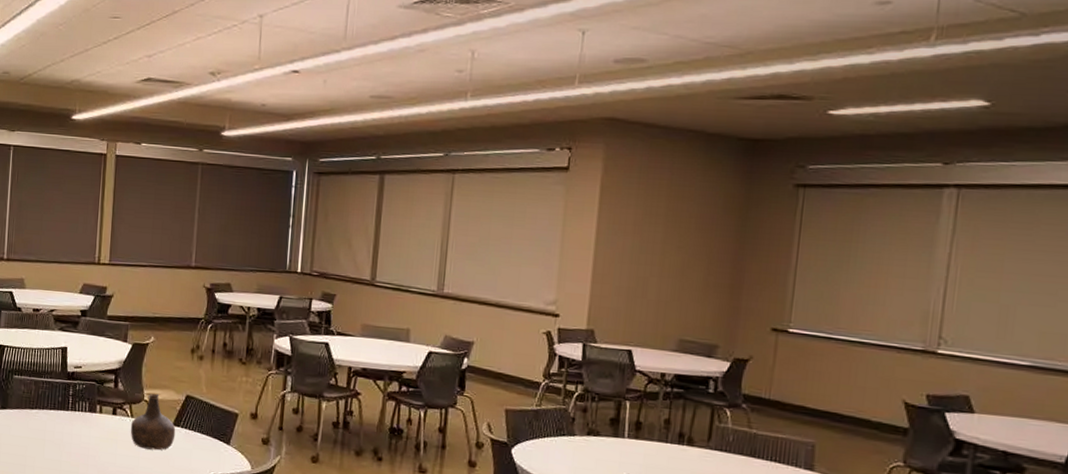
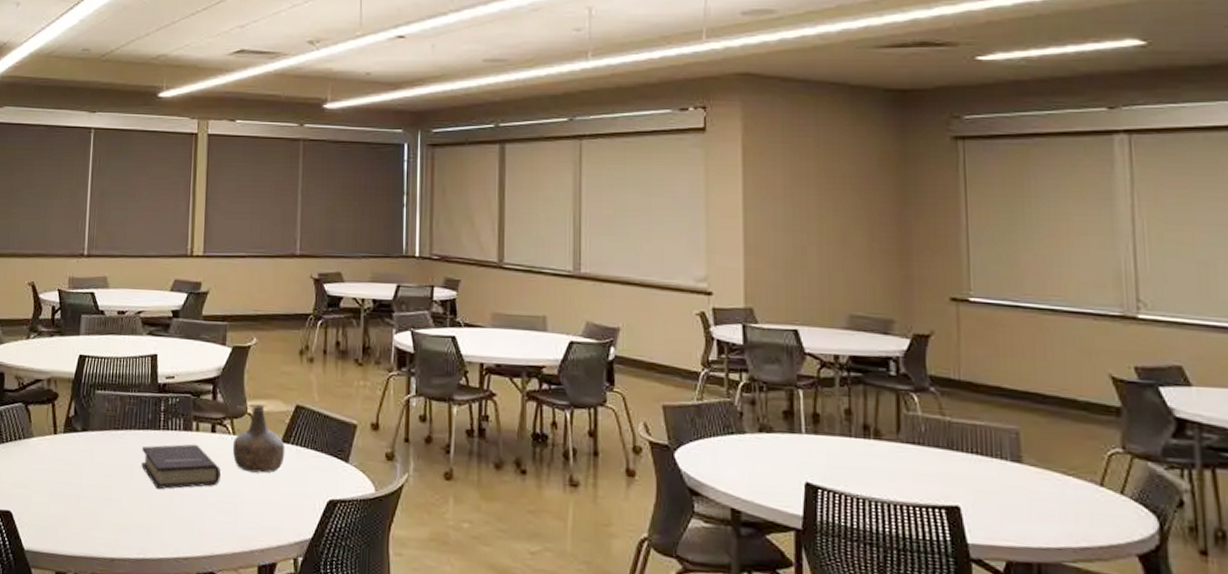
book: none [52,423,120,460] -> present [141,444,221,490]

